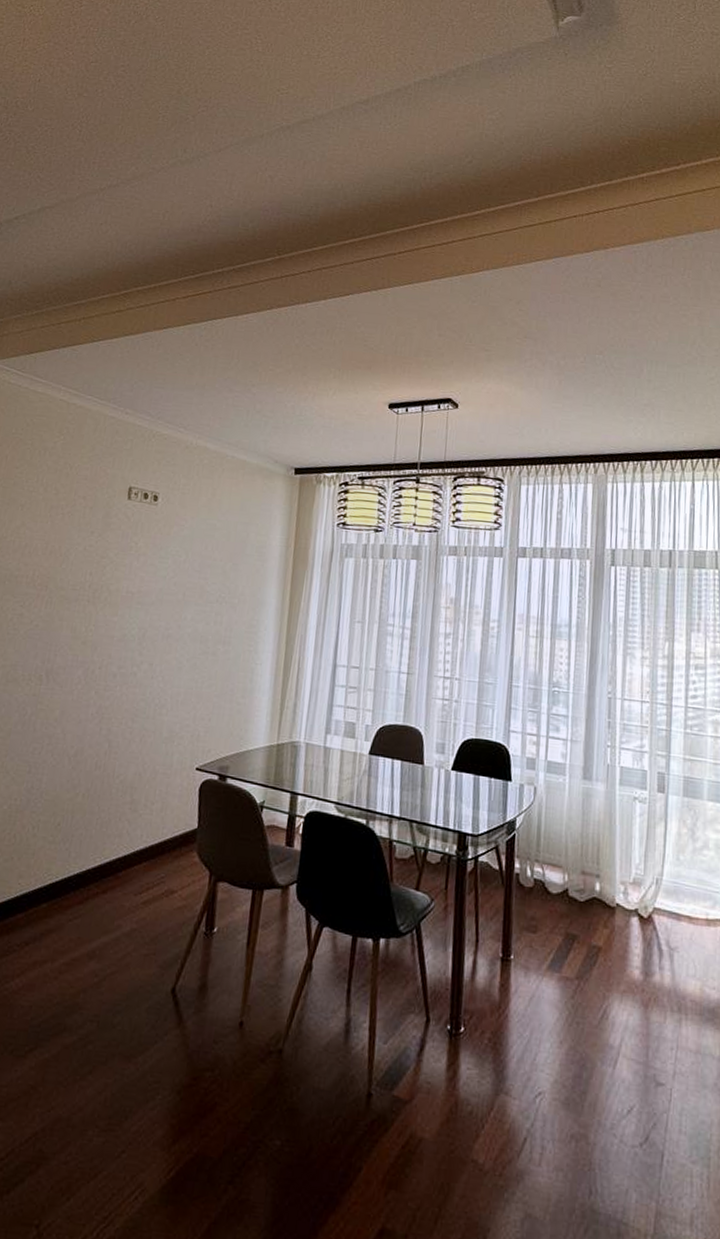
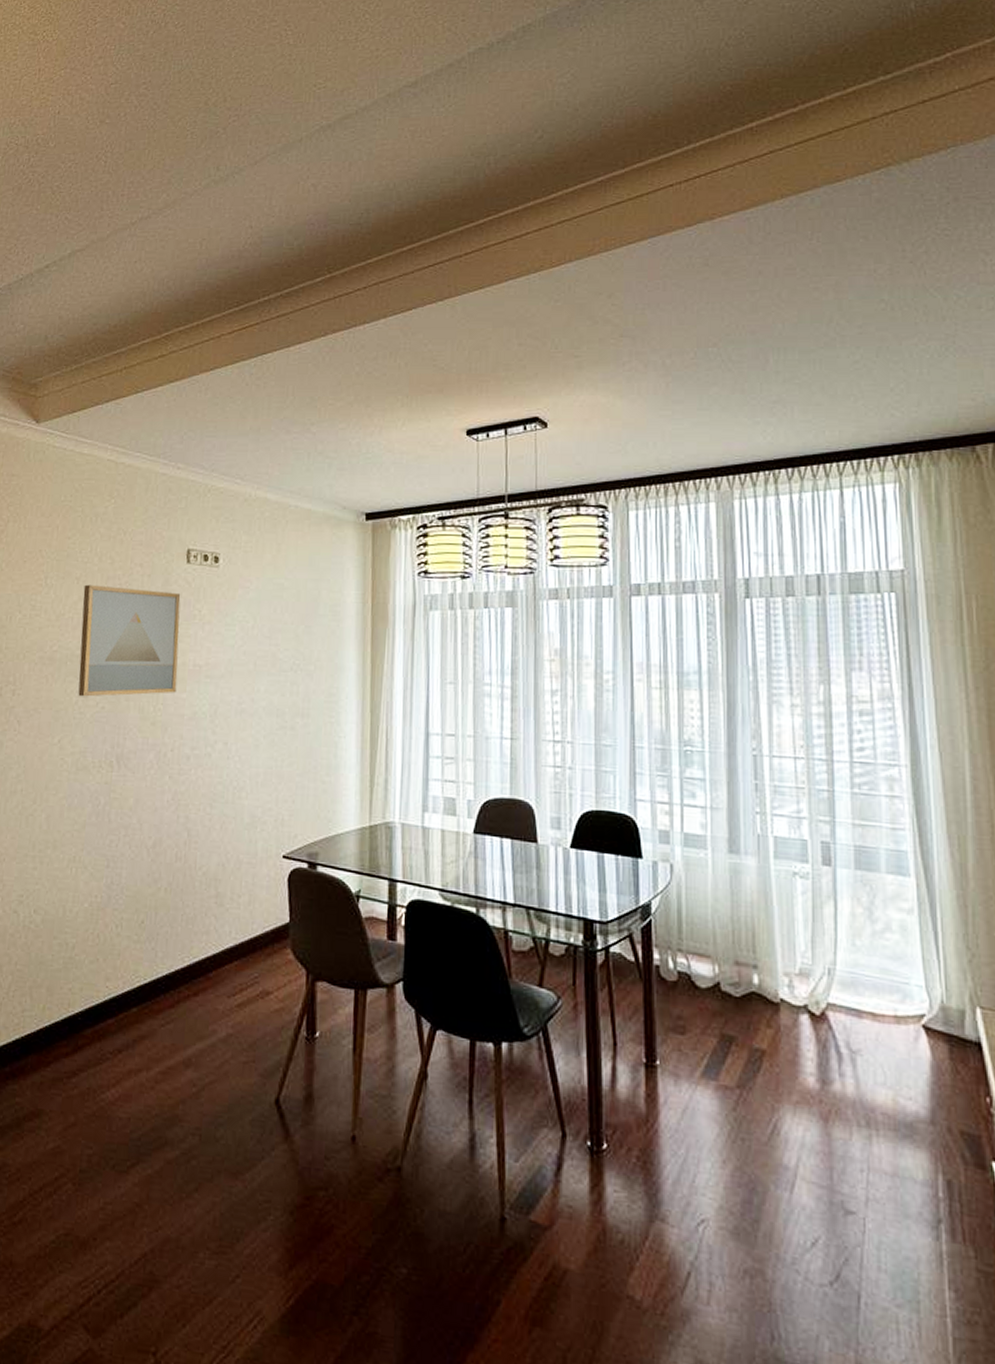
wall art: none [13,511,120,616] -> present [78,584,181,697]

